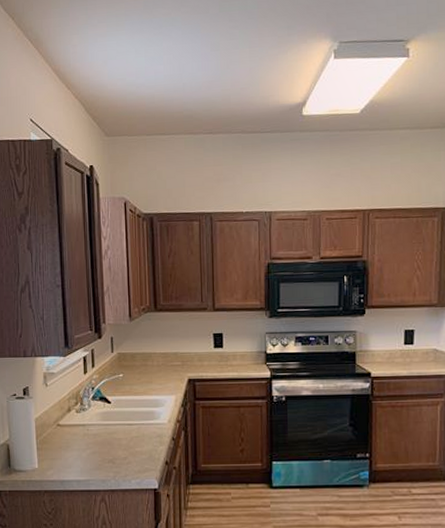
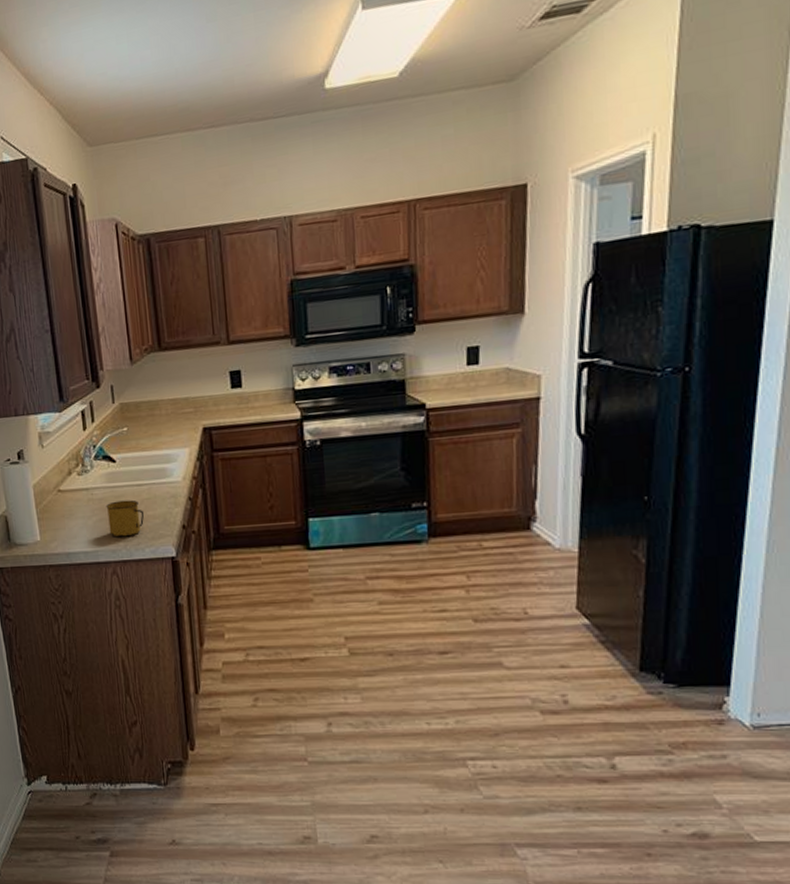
mug: none [99,437,133,469] -> present [106,500,145,537]

